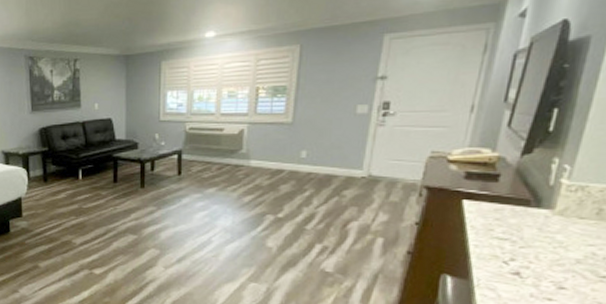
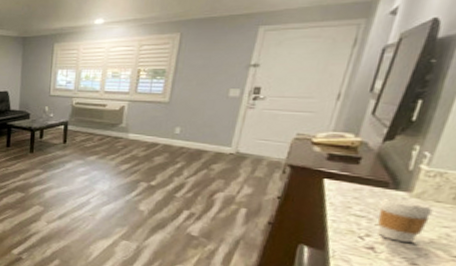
coffee cup: none [522,217,577,264] -> present [377,198,433,243]

